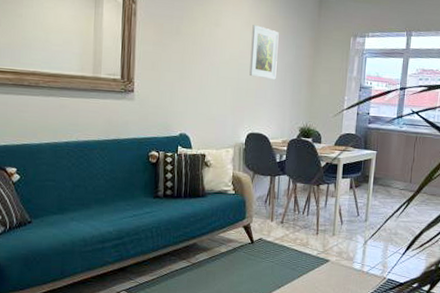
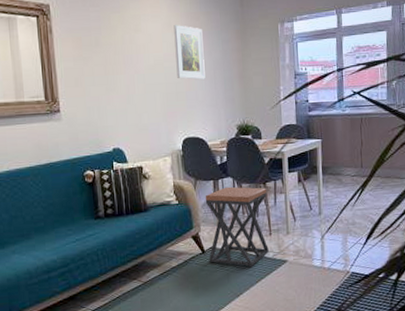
stool: none [256,184,319,261] -> present [205,186,269,266]

